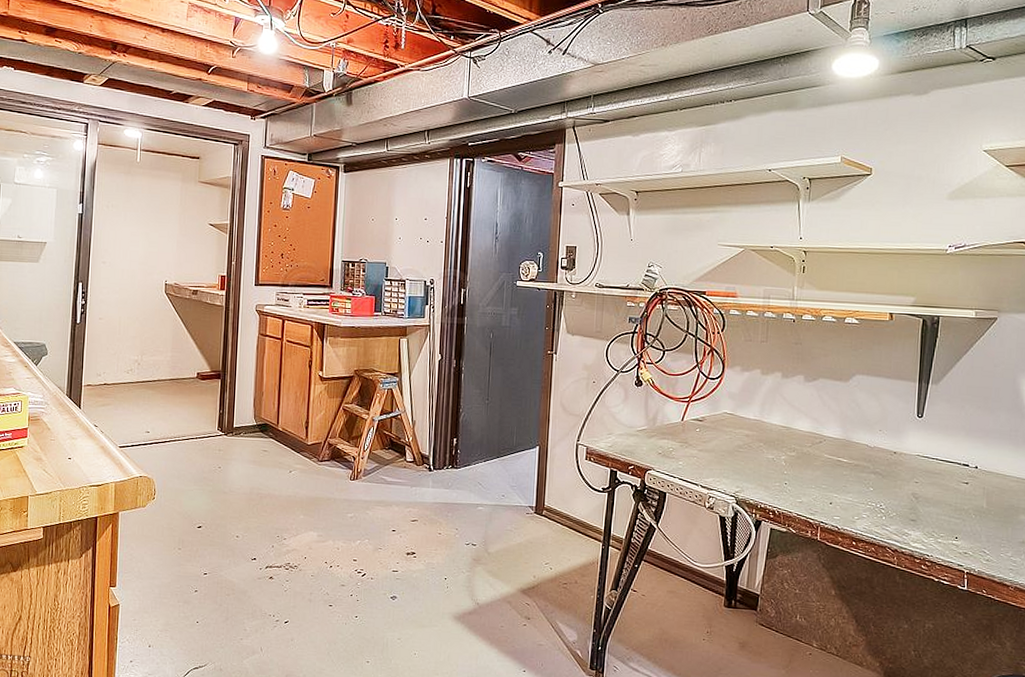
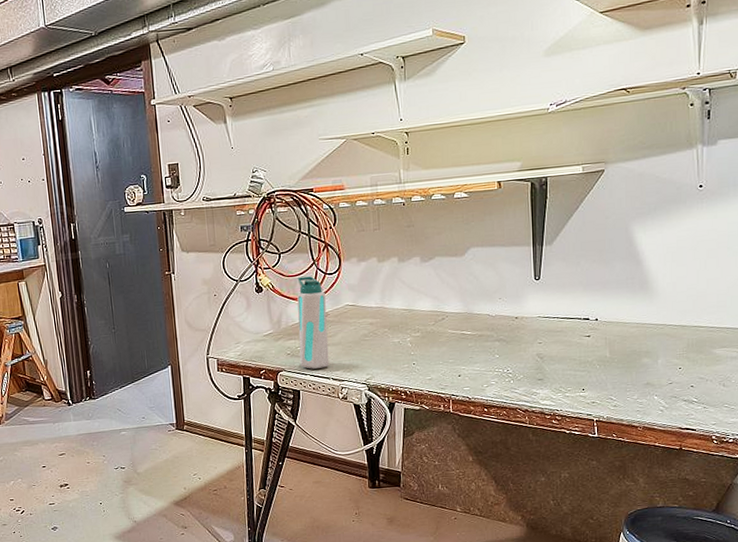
water bottle: none [670,377,705,473] -> present [297,276,330,369]

